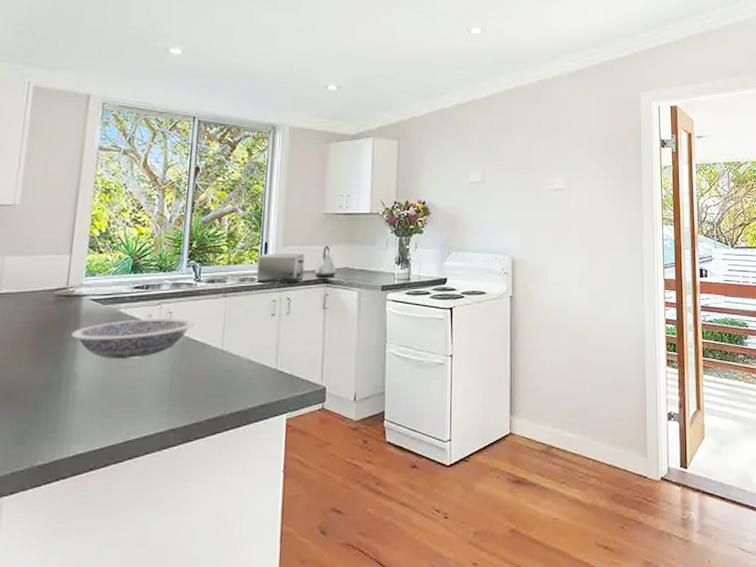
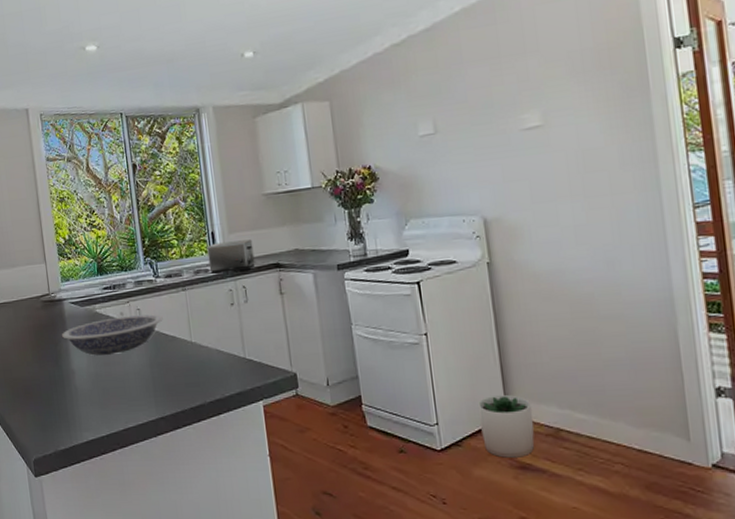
kettle: present [315,245,336,279] -> none [265,227,287,264]
planter: none [487,415,532,473] -> present [478,395,535,458]

